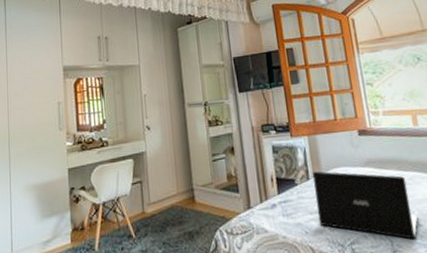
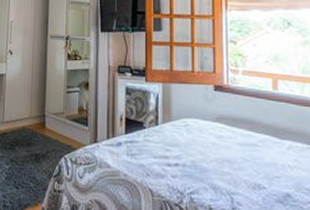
laptop: present [313,171,418,240] -> none [161,117,263,200]

